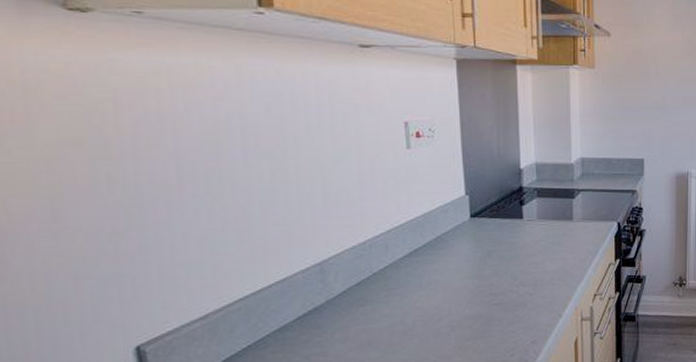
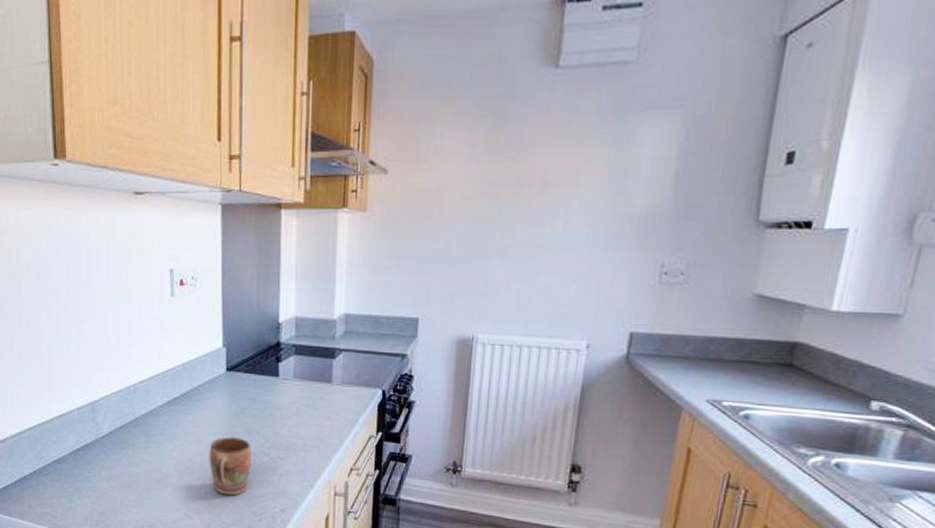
mug: none [457,280,502,337] -> present [209,437,253,496]

